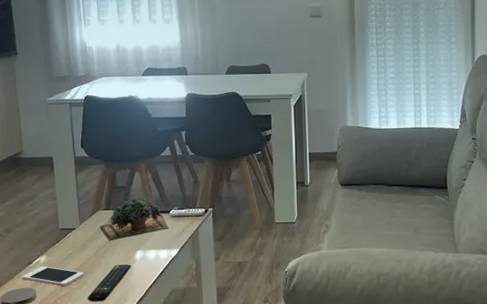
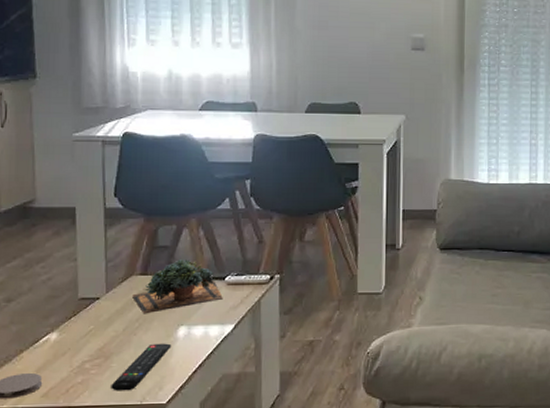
cell phone: present [22,266,84,287] -> none [23,346,108,372]

